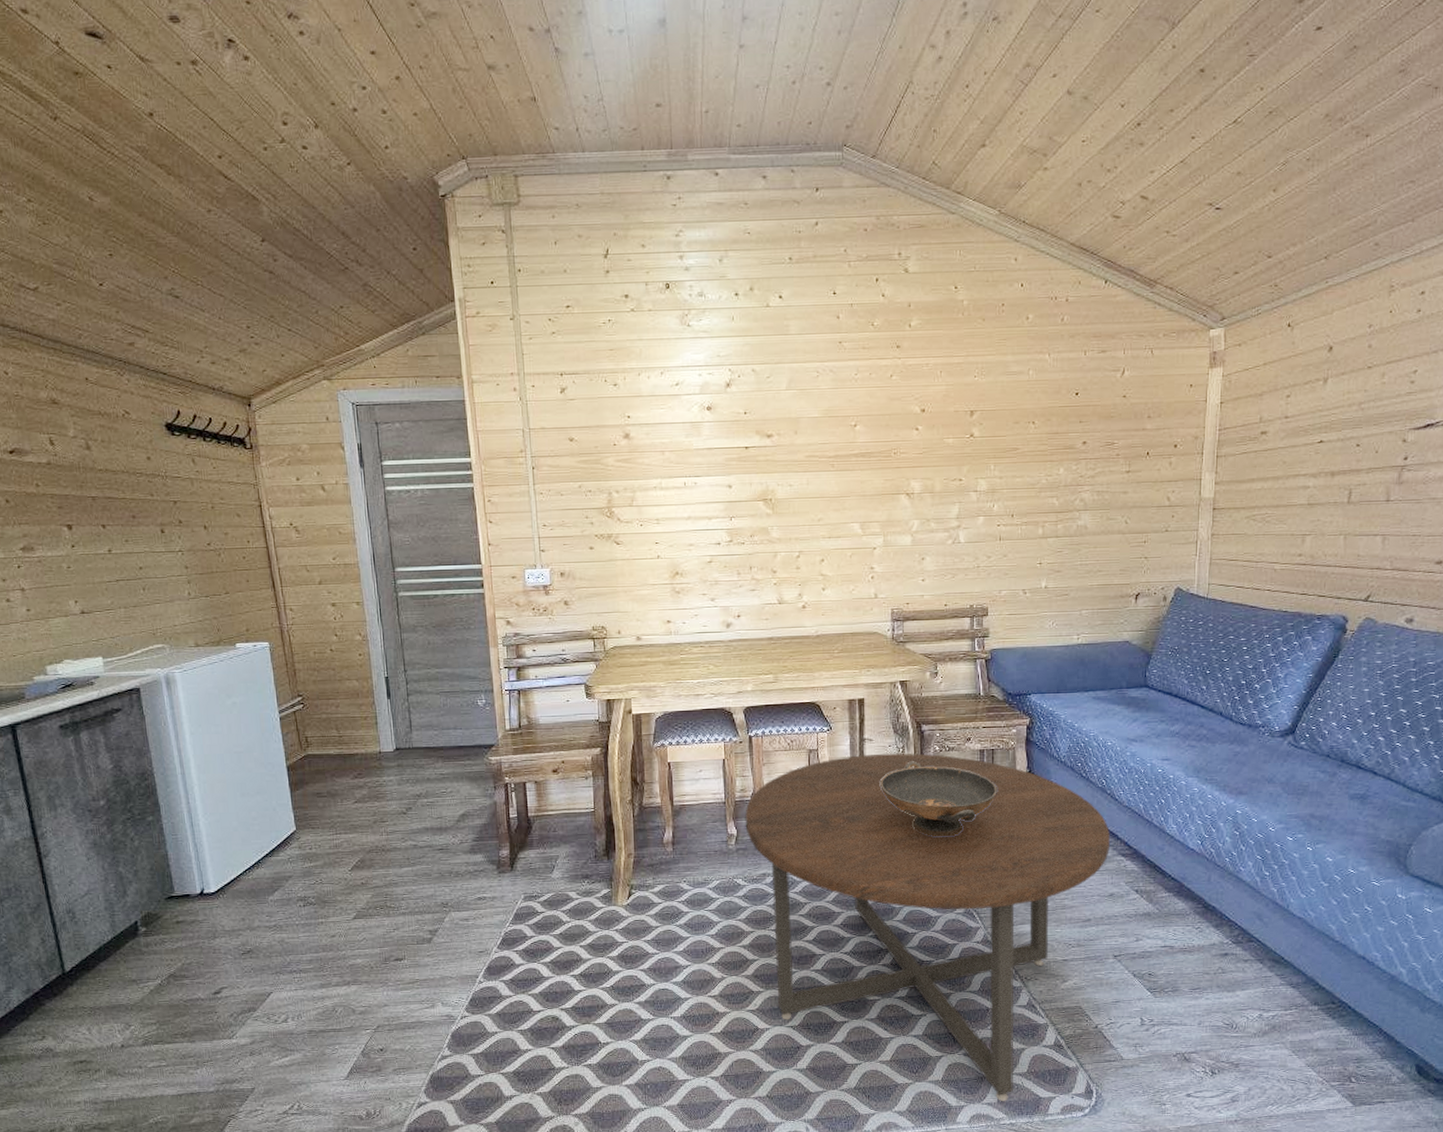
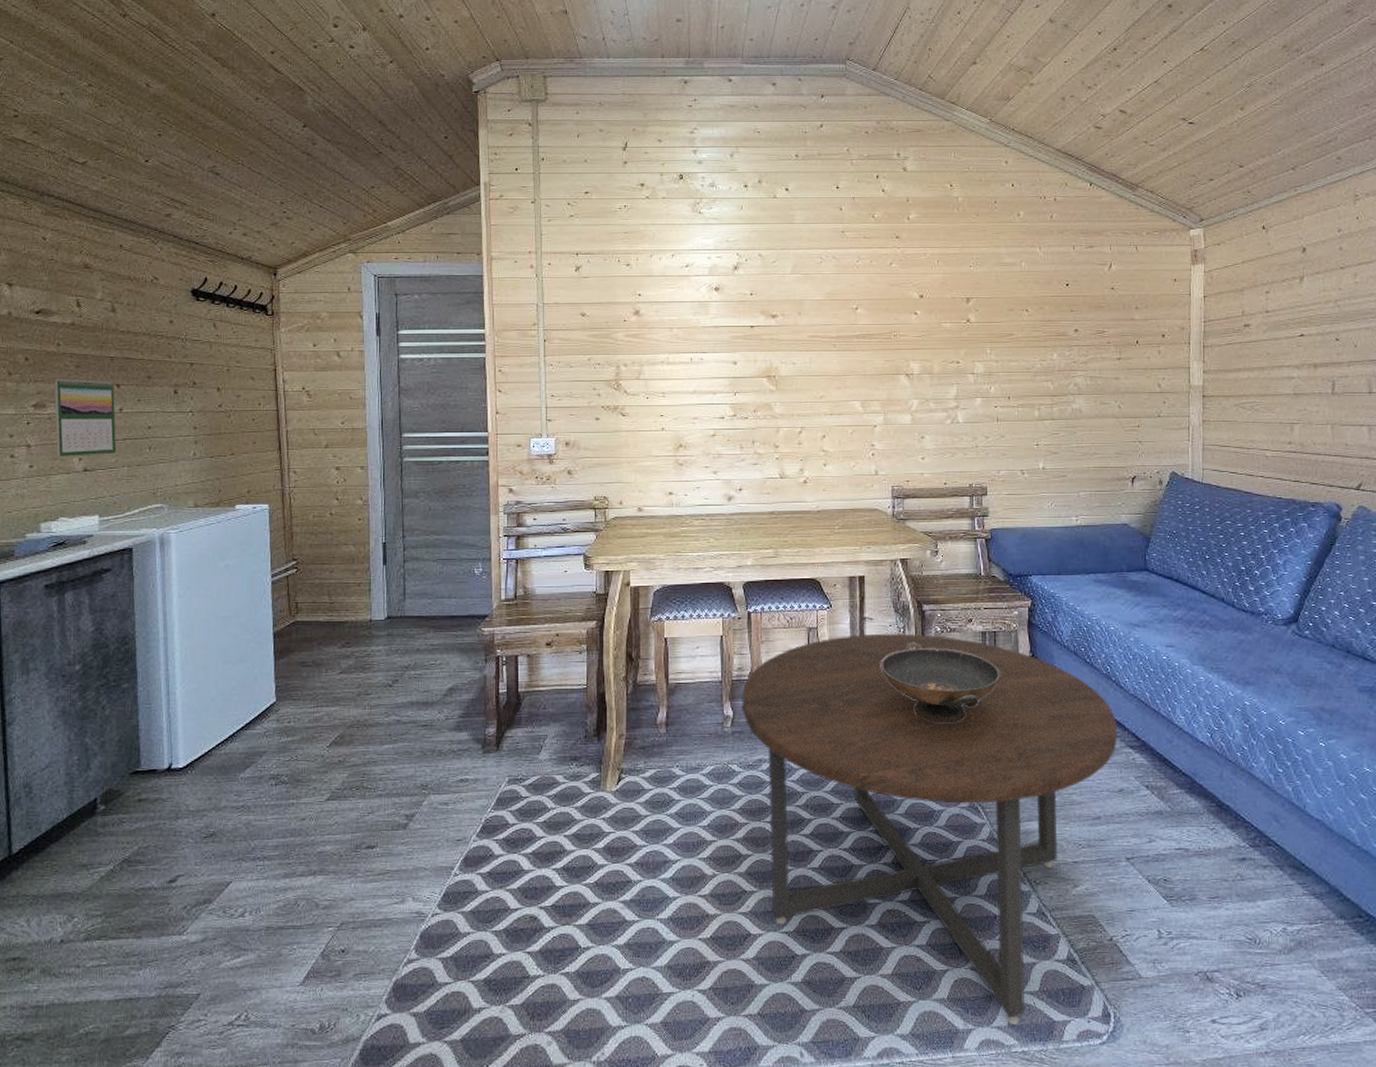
calendar: none [39,520,111,600] -> present [54,378,117,456]

